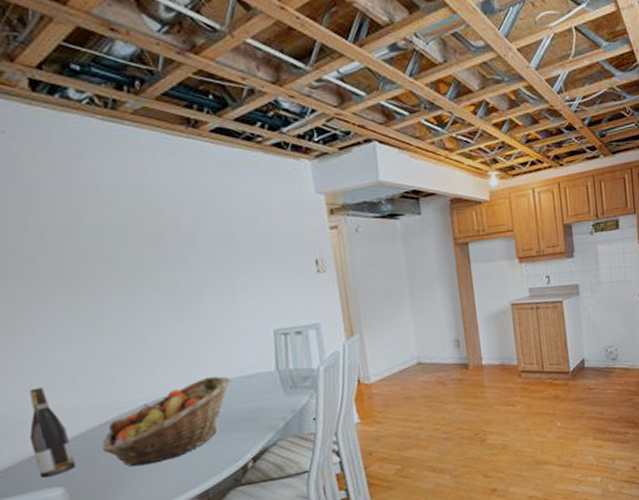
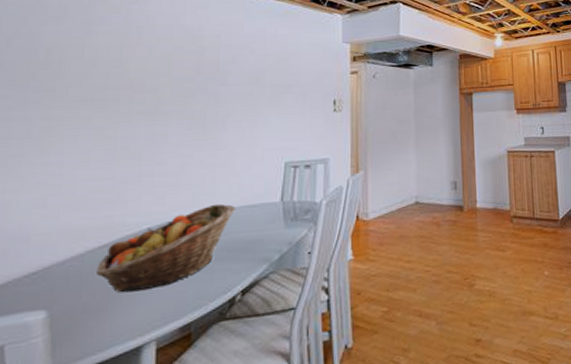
wine bottle: present [29,387,76,478] -> none [26,205,66,299]

